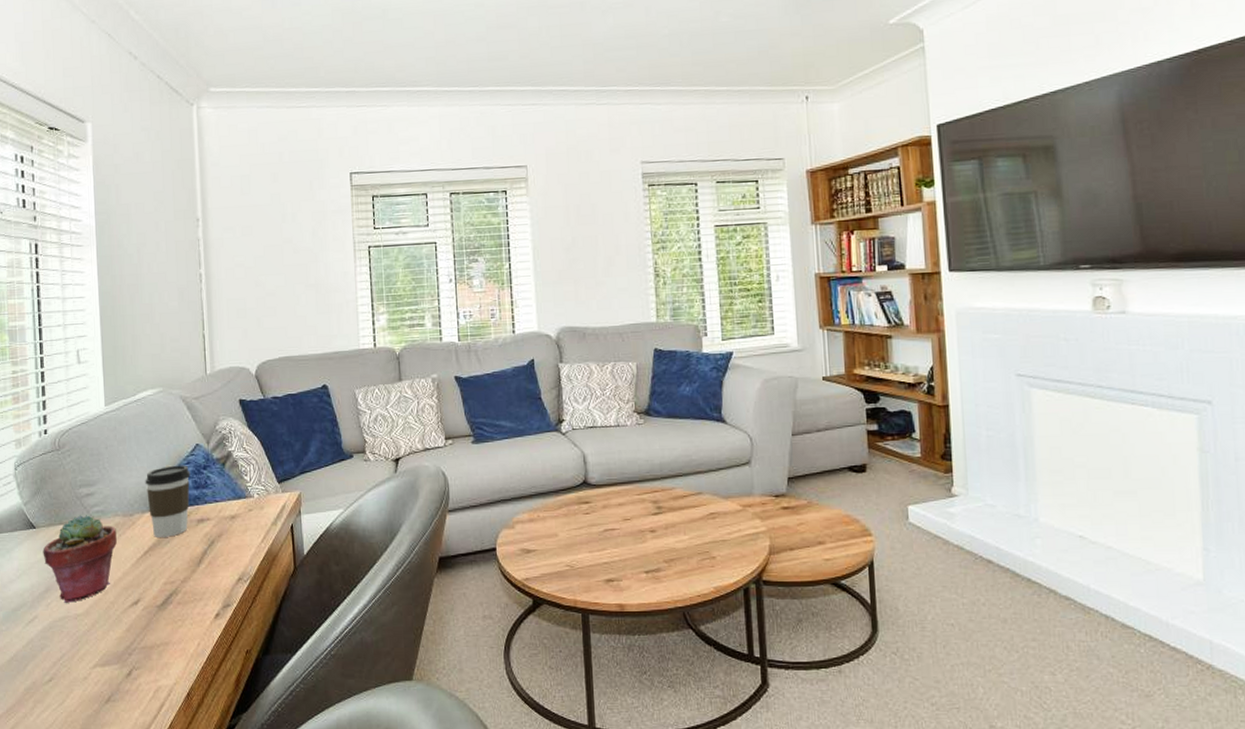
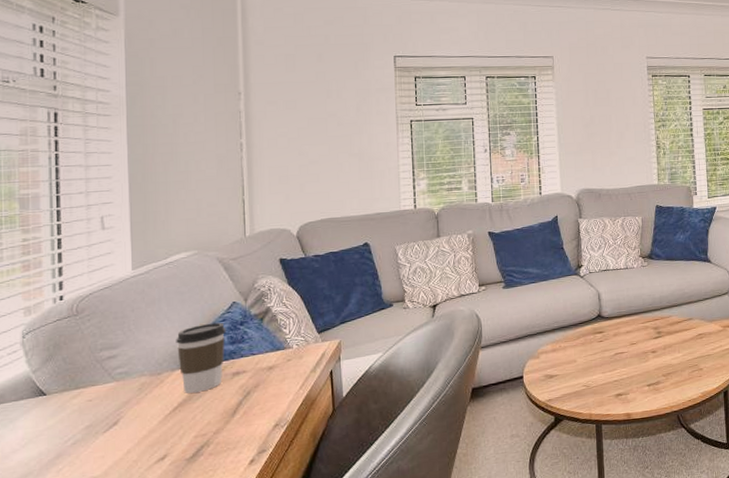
potted succulent: present [43,515,117,603] -> none [54,377,142,467]

